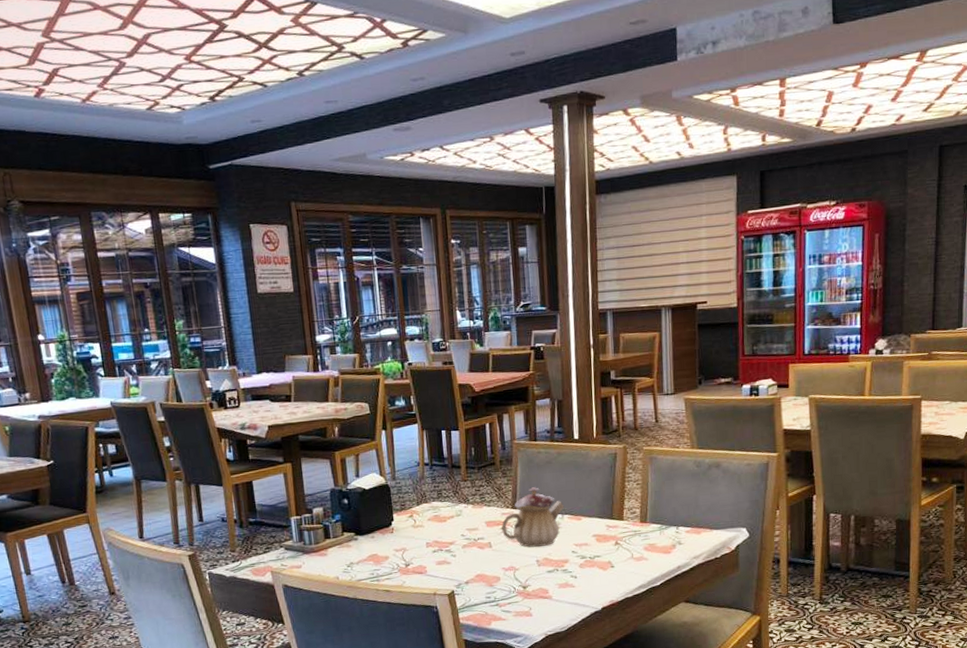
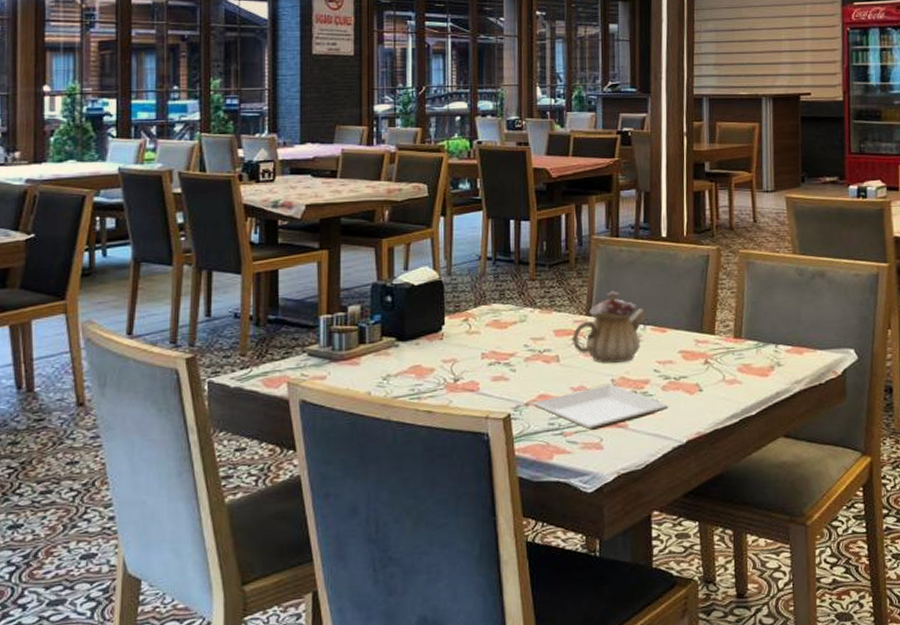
plate: none [471,564,586,601] -> present [532,384,669,430]

